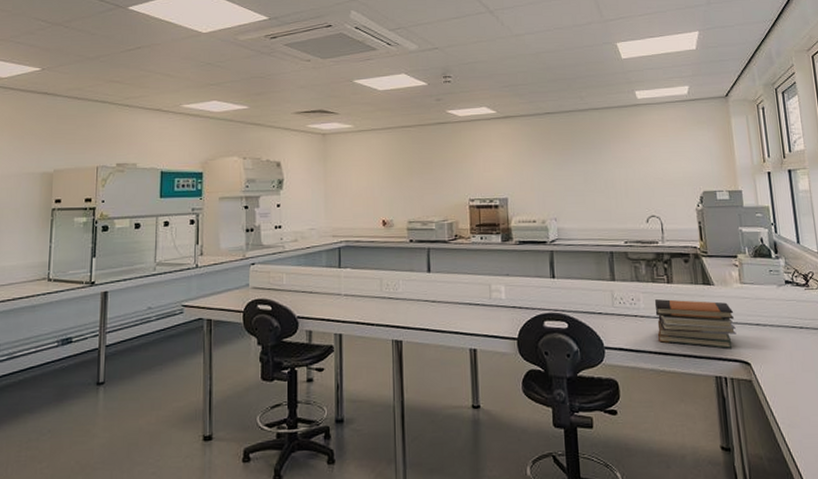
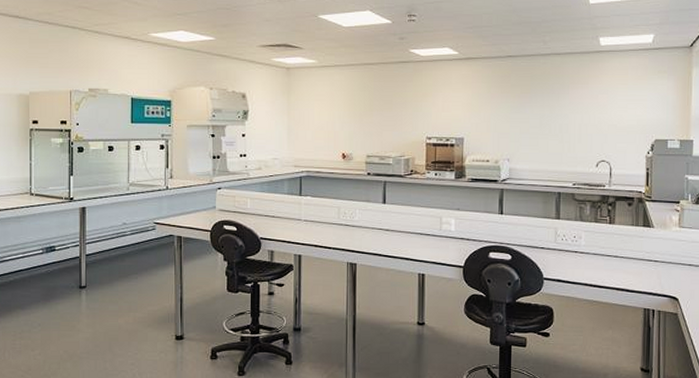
book stack: present [654,299,736,348] -> none [594,238,669,285]

